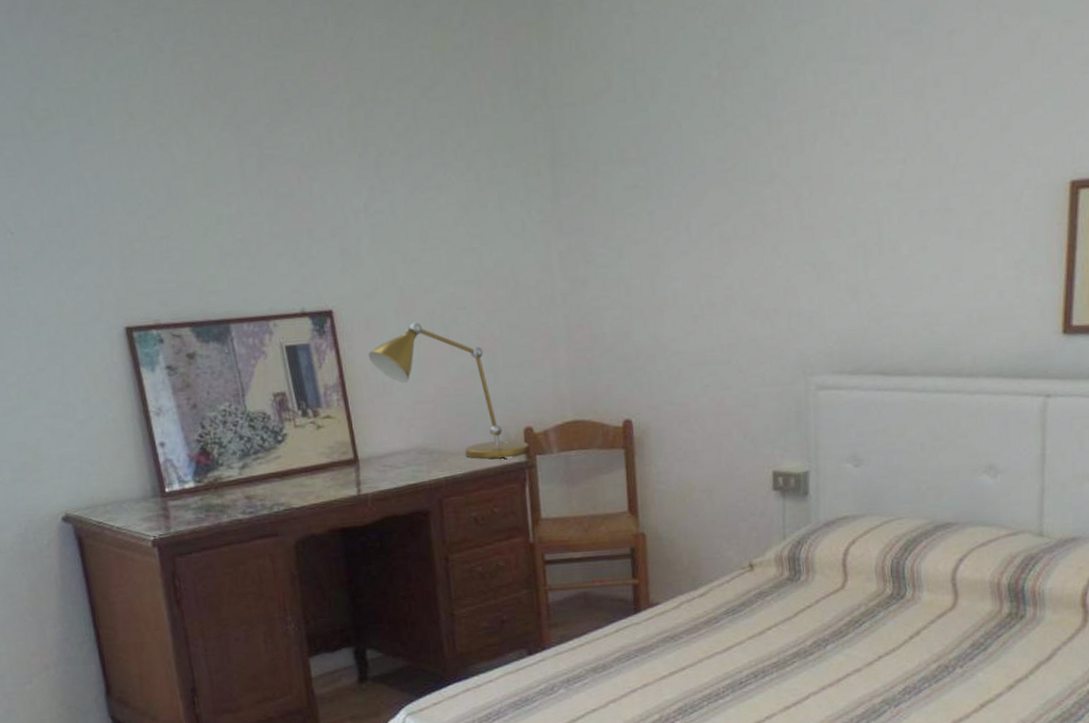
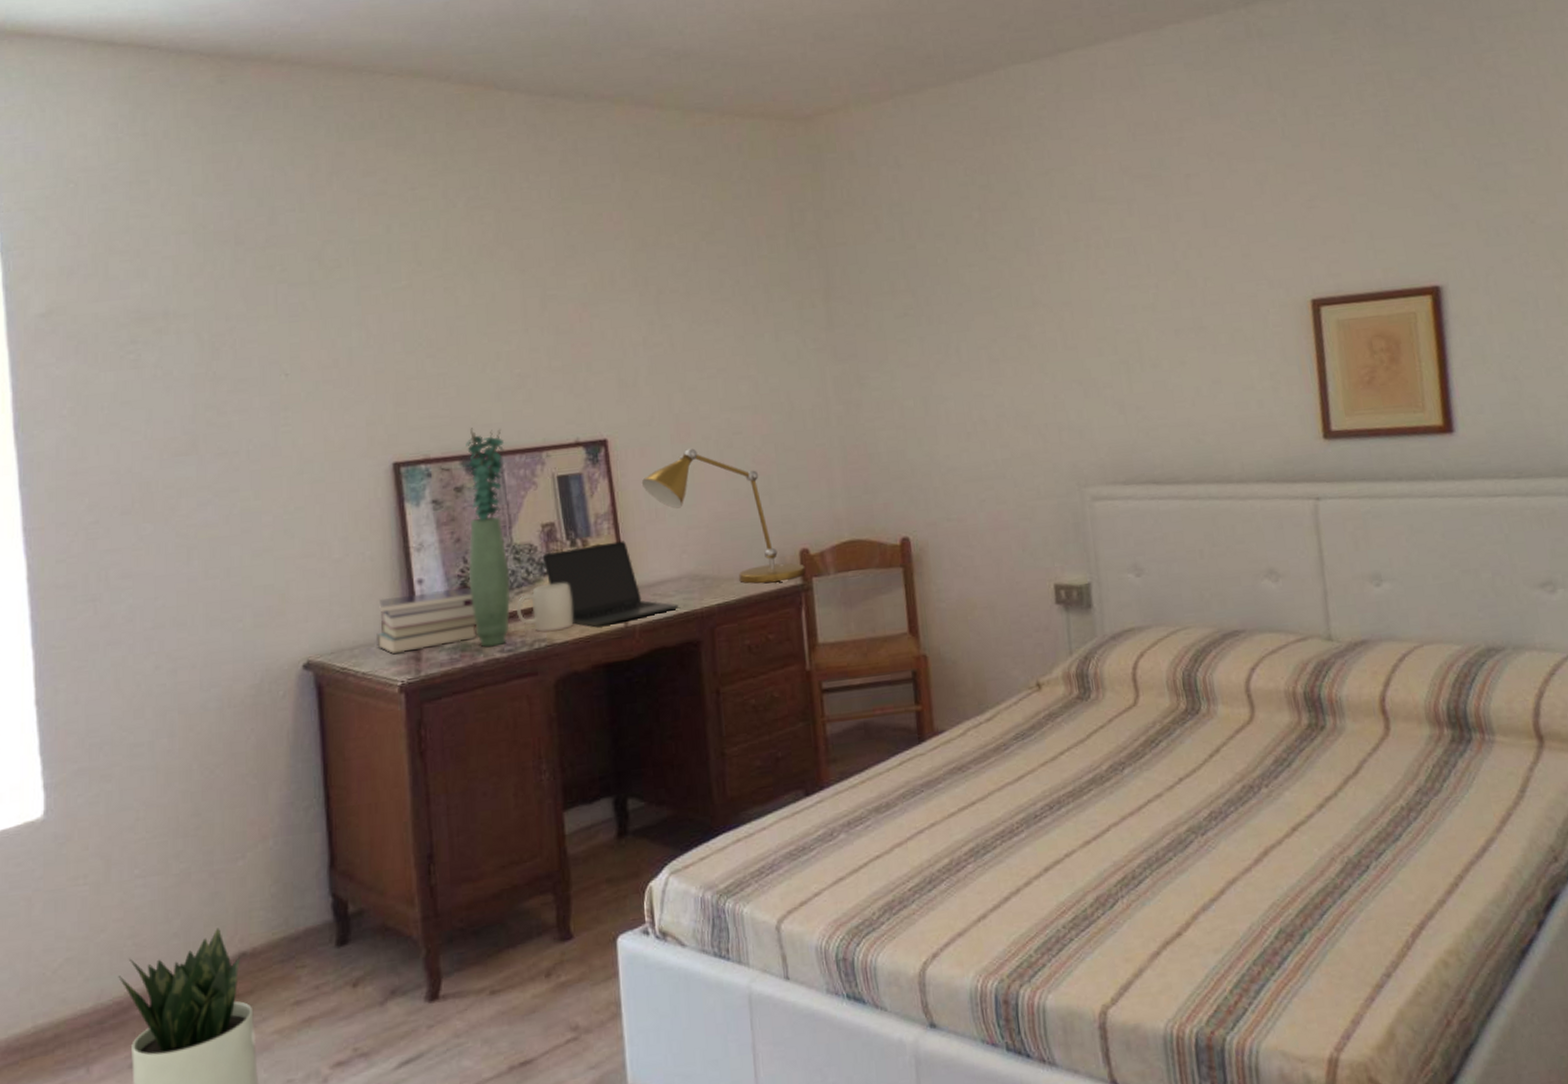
books: none [125,452,218,511] -> present [376,588,476,654]
vase: none [194,294,250,509] -> present [465,428,510,648]
mug: none [254,451,309,498] -> present [517,583,574,633]
laptop: none [275,412,407,494] -> present [542,541,678,627]

